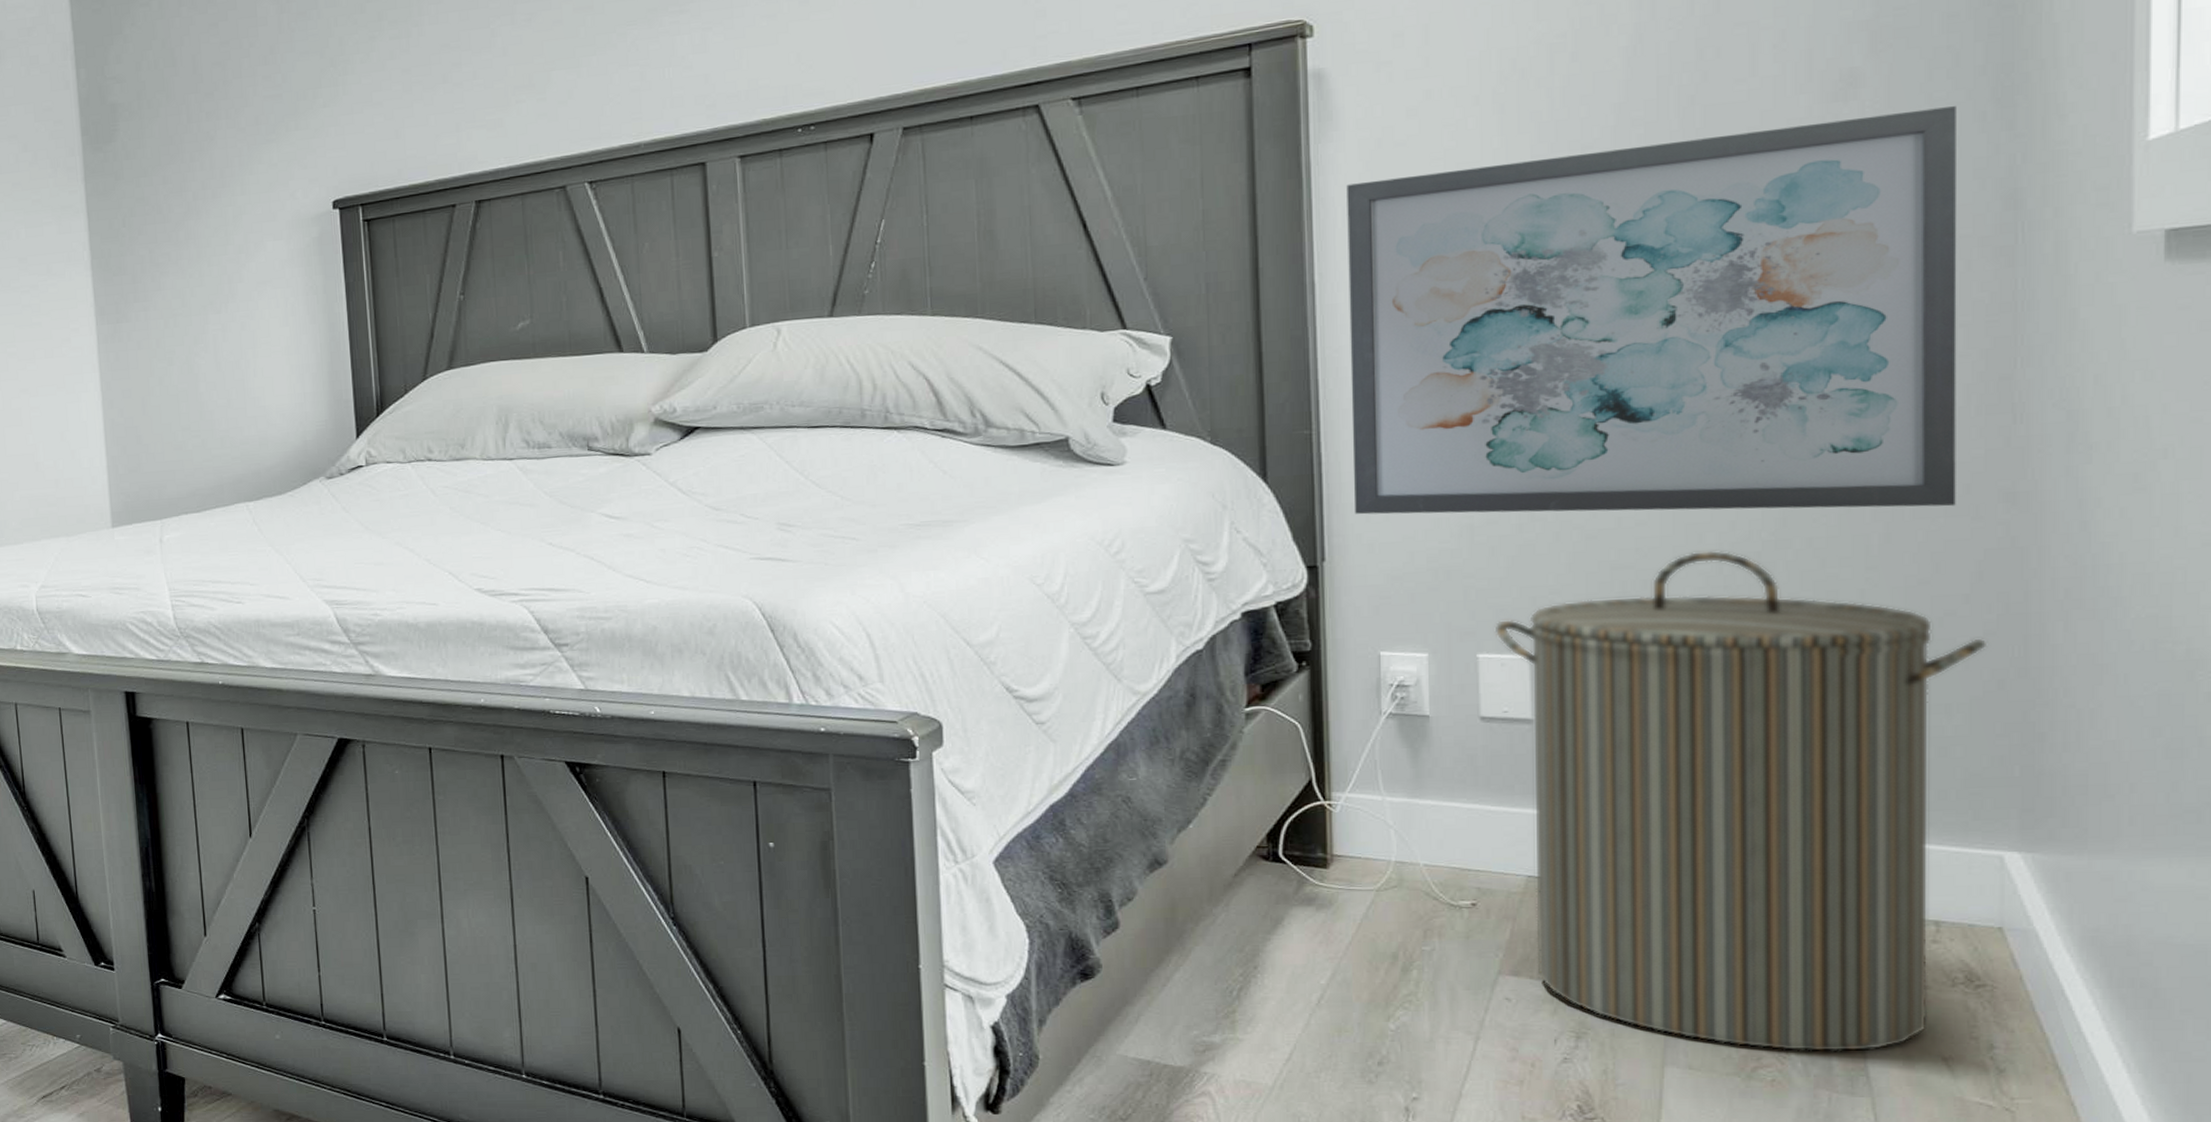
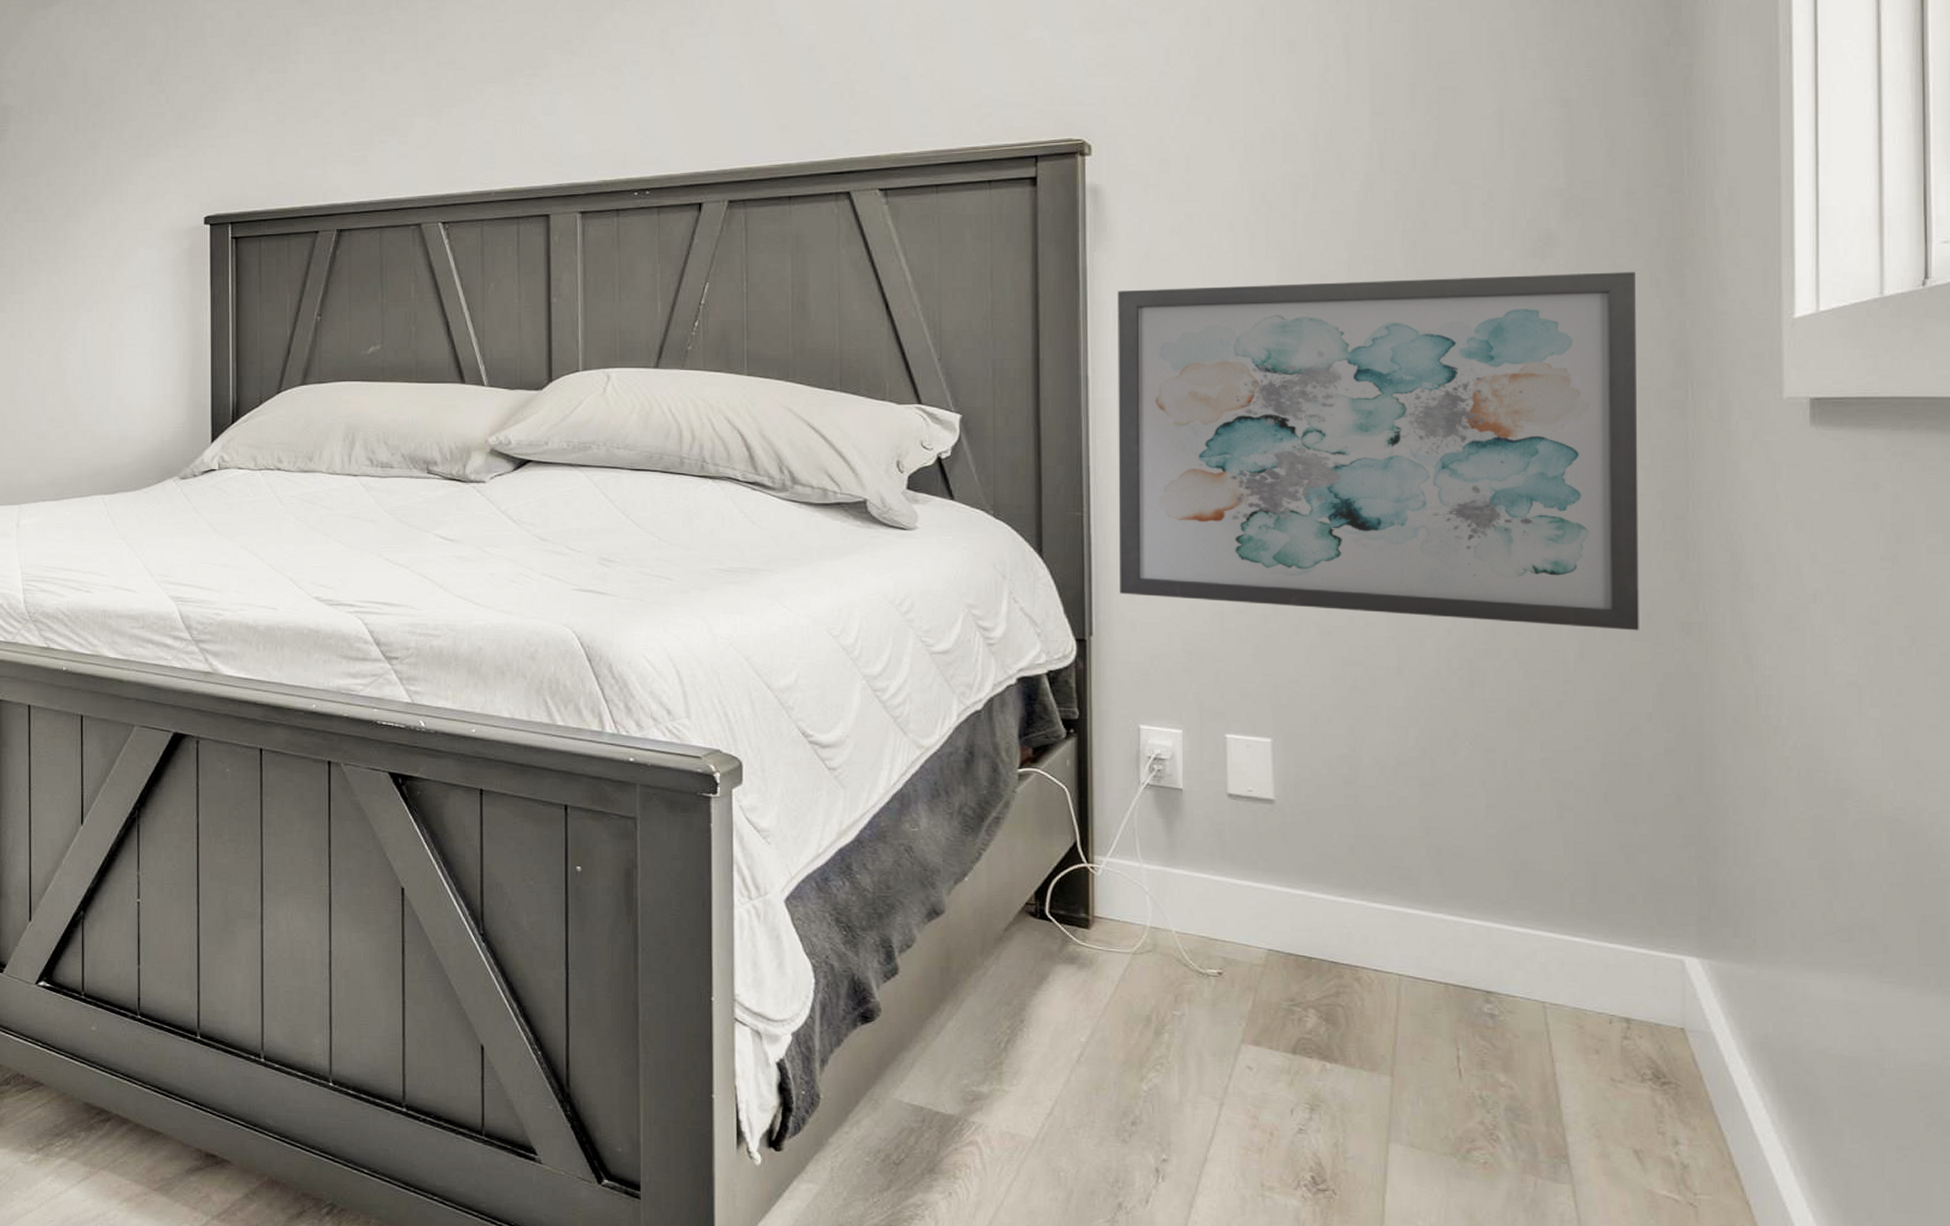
laundry hamper: present [1494,550,1988,1053] -> none [1241,653,1668,1140]

